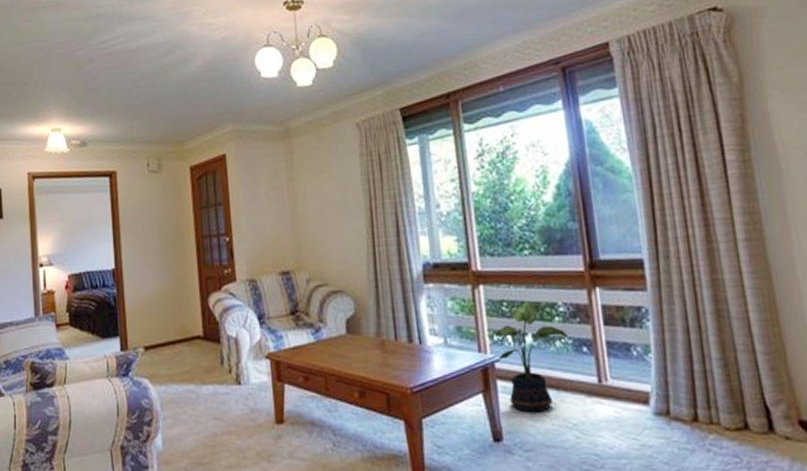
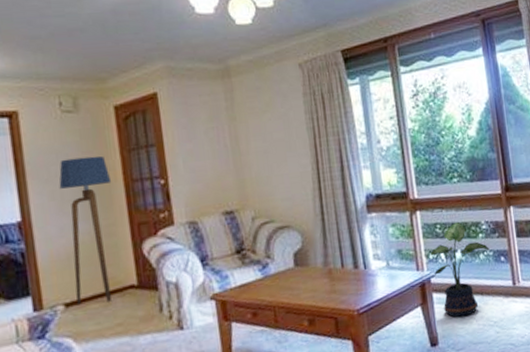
floor lamp: none [144,212,186,350] -> present [59,155,112,305]

